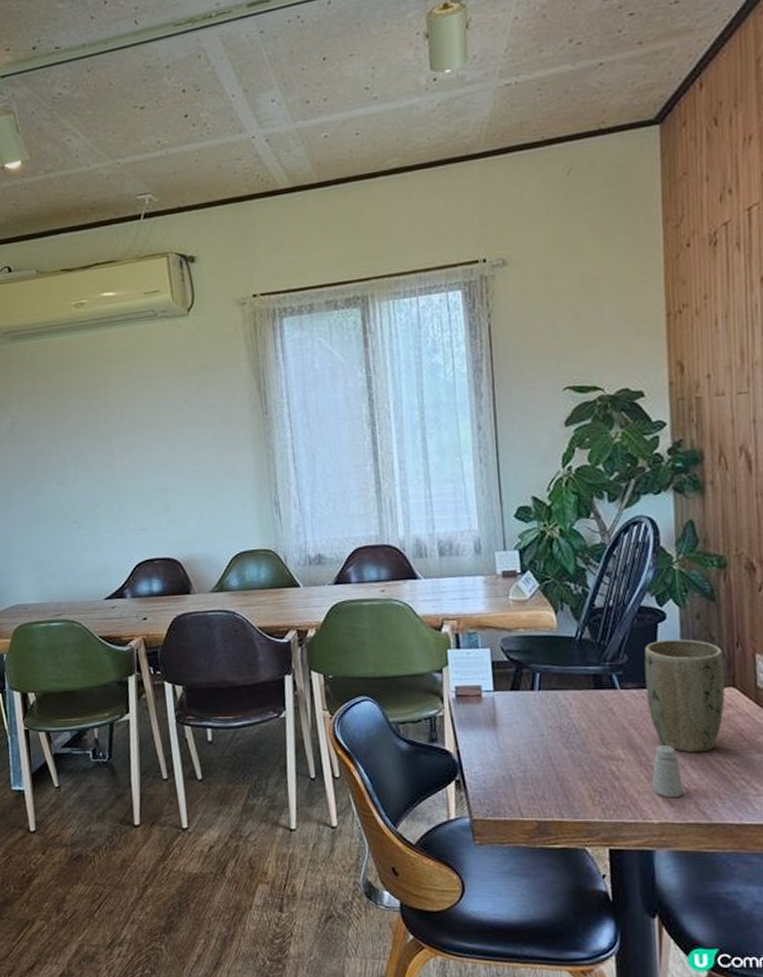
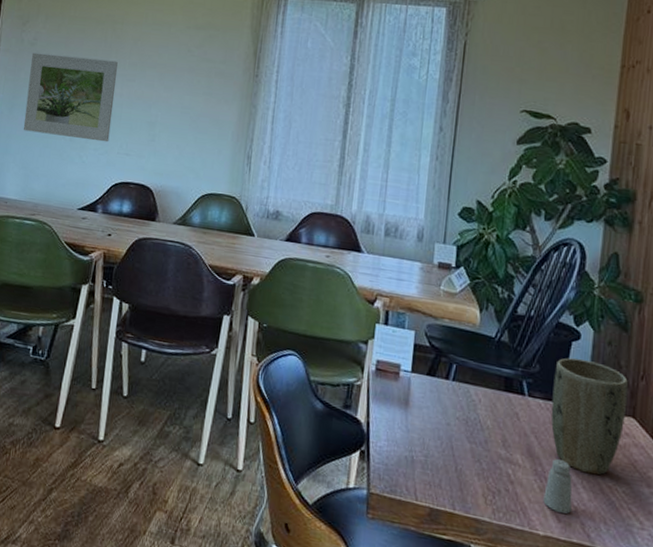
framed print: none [13,430,121,528] -> present [23,52,118,142]

